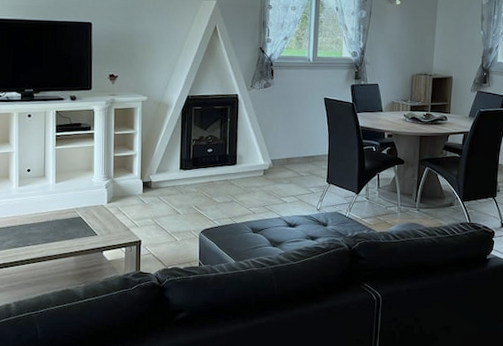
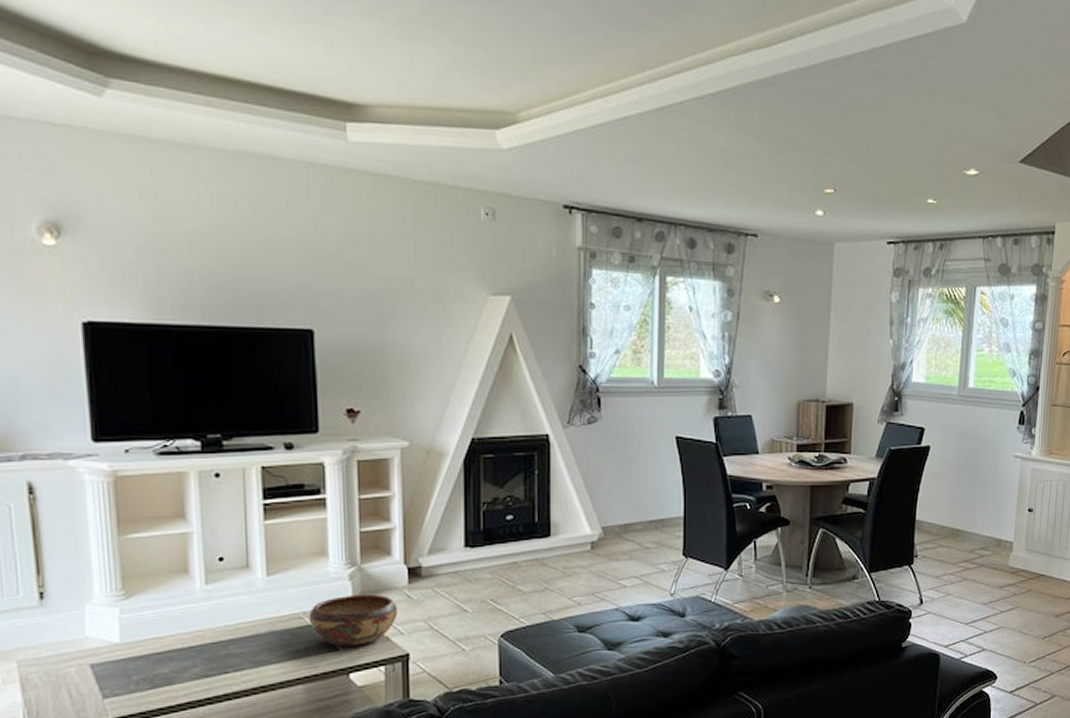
decorative bowl: none [79,198,135,234] -> present [308,594,397,647]

